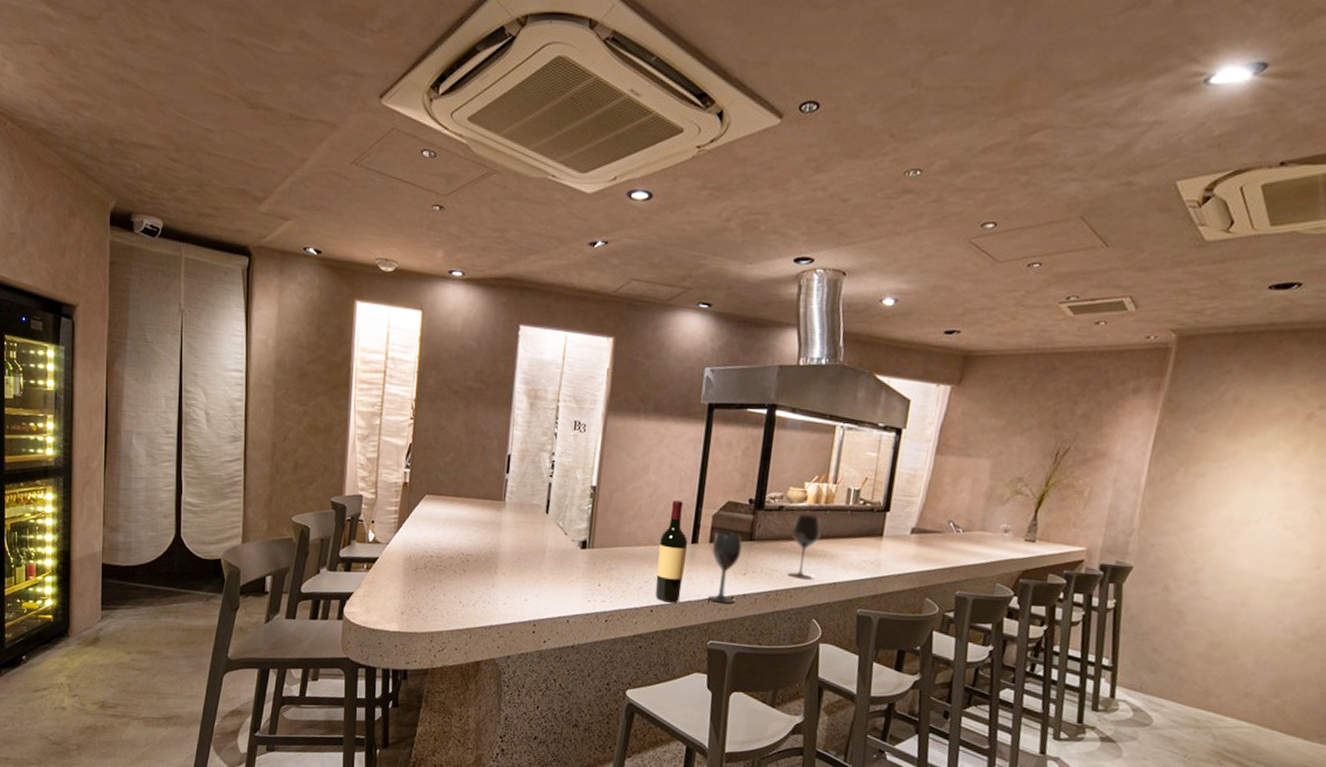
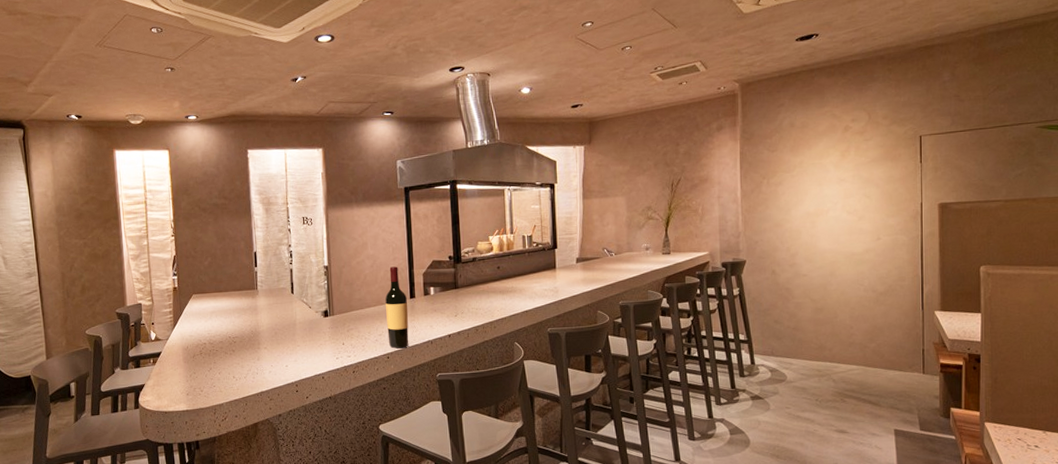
wine glass: present [707,530,743,604] -> none [426,284,451,343]
wineglass: present [787,514,821,580] -> none [486,260,509,312]

